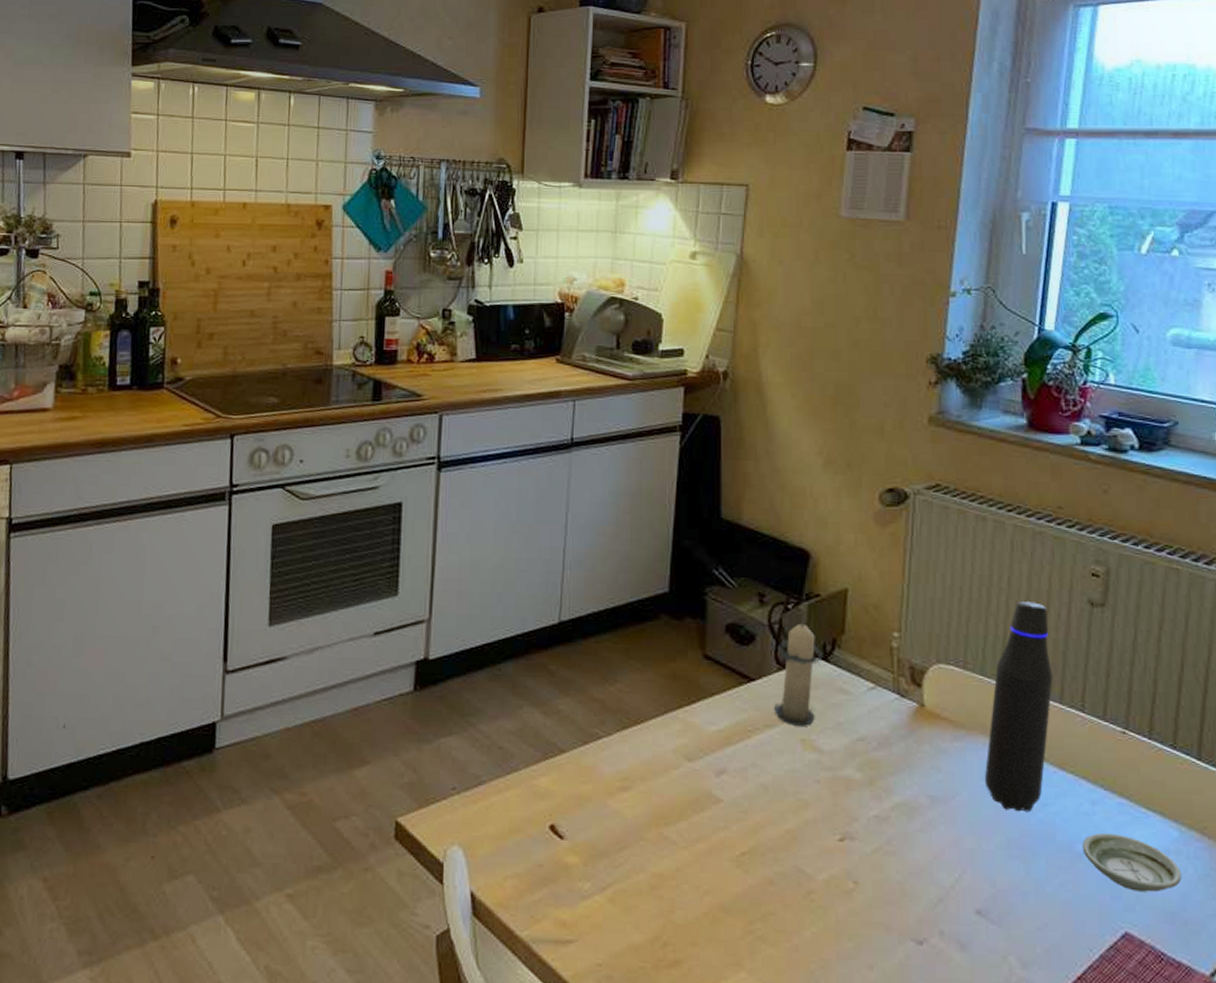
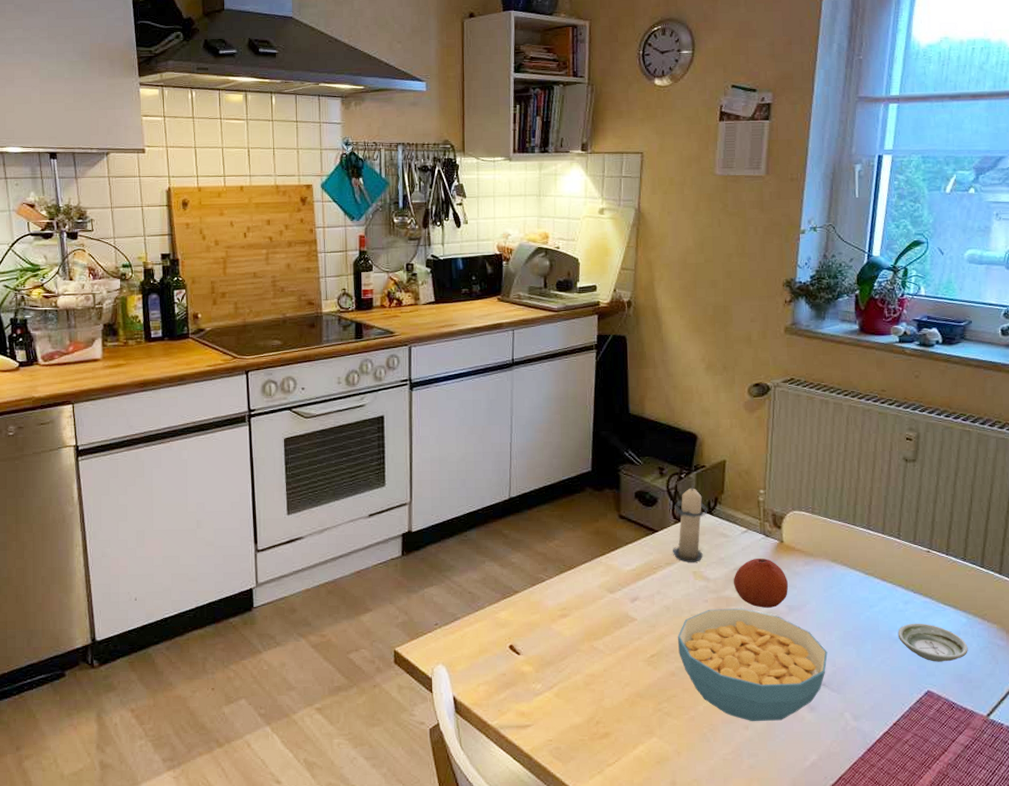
cereal bowl: none [777,793,985,961] -> present [677,608,828,722]
fruit: none [855,727,930,797] -> present [733,558,788,608]
water bottle: present [984,601,1053,813] -> none [827,461,878,613]

